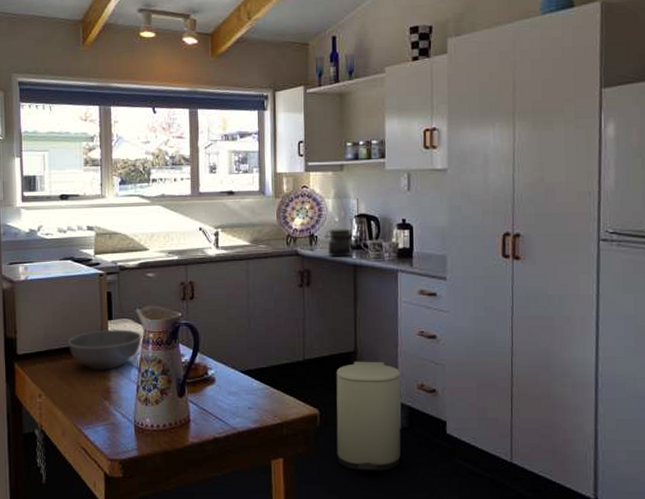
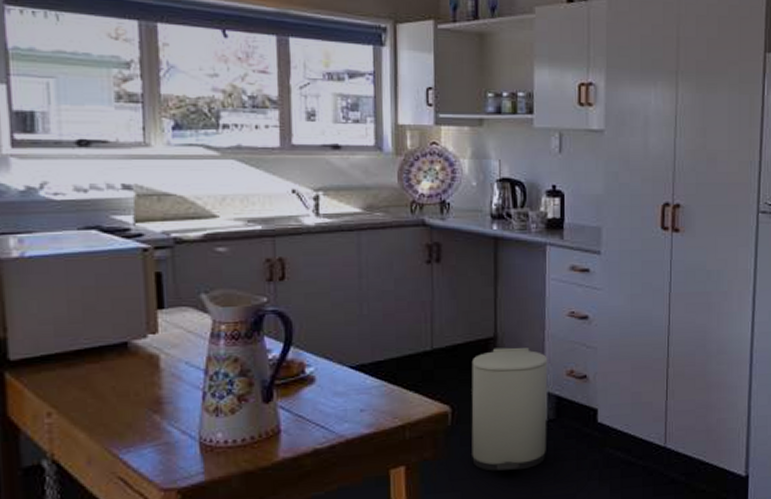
bowl: present [67,329,142,371] -> none [93,321,210,376]
jar: present [324,228,354,257] -> none [459,195,495,228]

